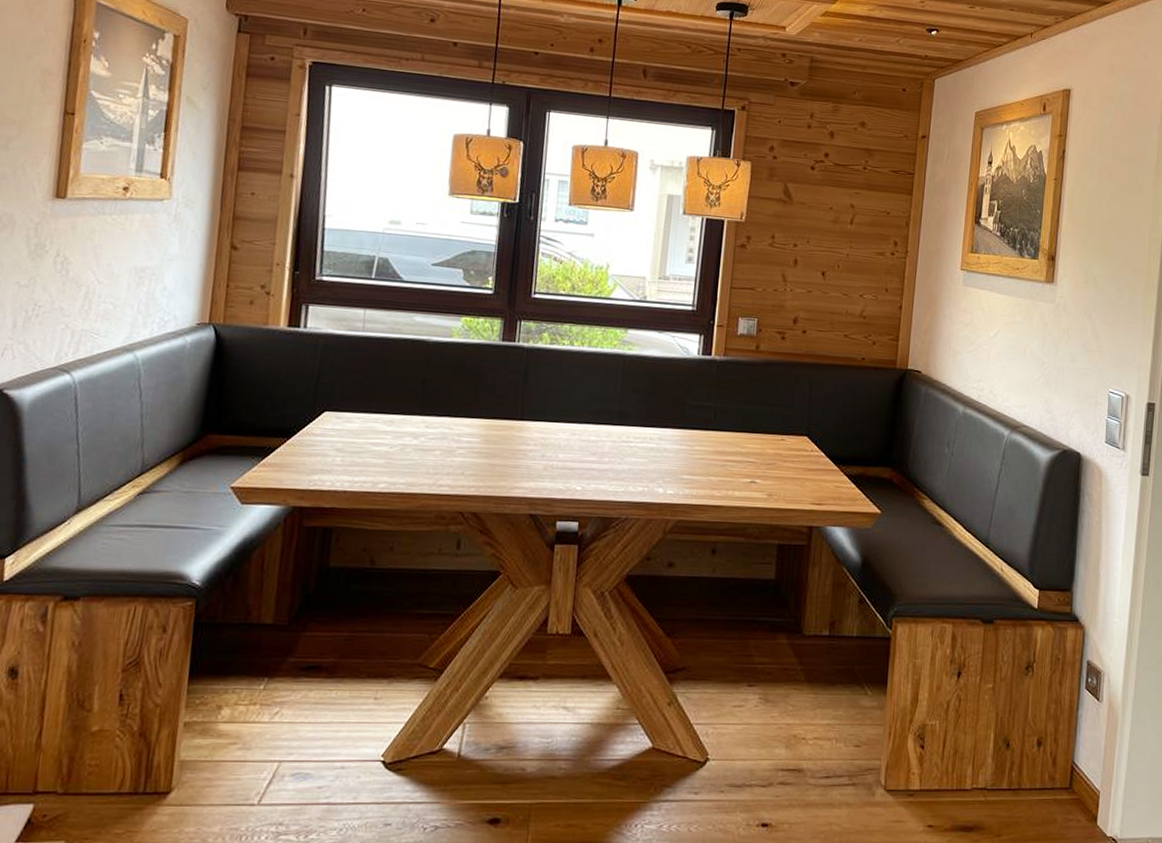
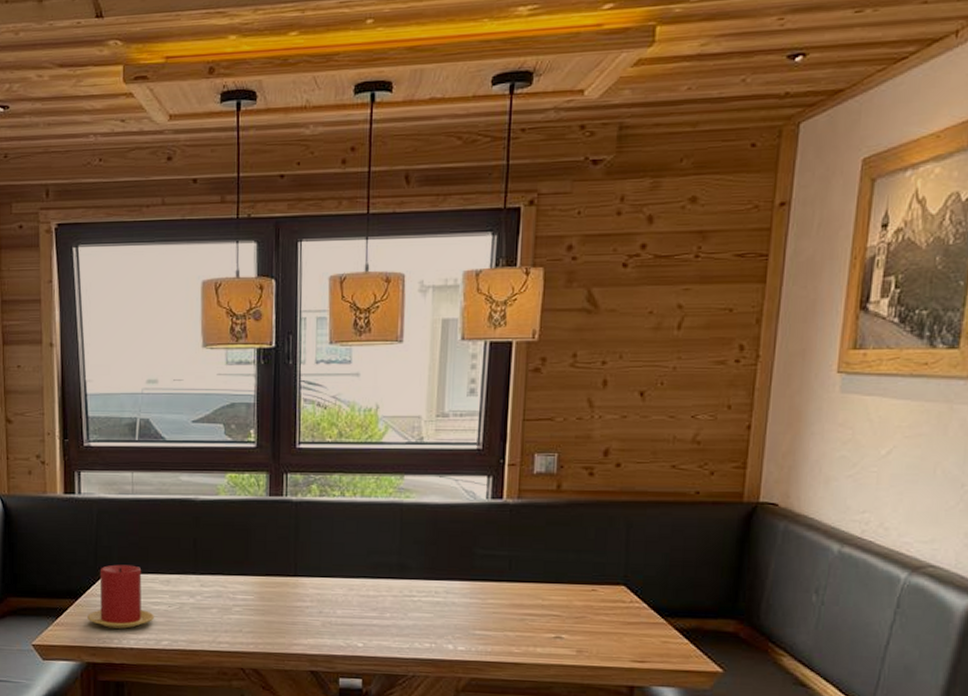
candle: none [299,402,375,471] -> present [87,564,155,629]

